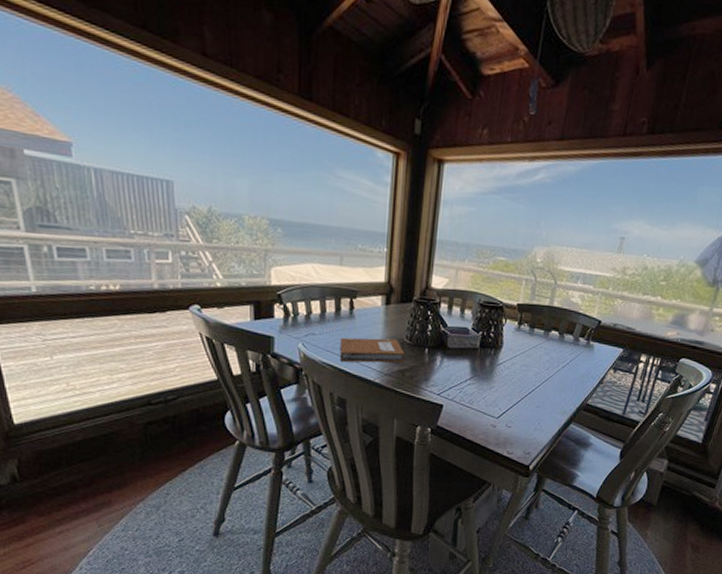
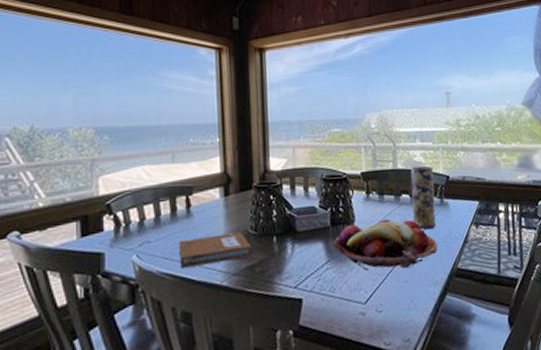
fruit basket: none [478,349,574,397] -> present [332,219,438,271]
vase: none [557,306,588,365] -> present [410,166,436,229]

